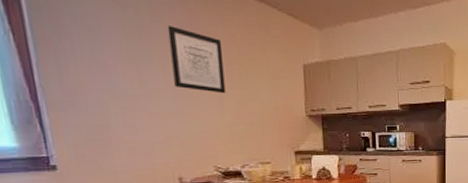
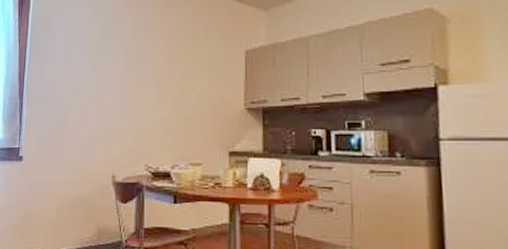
wall art: present [167,25,226,94] -> none [122,23,167,86]

